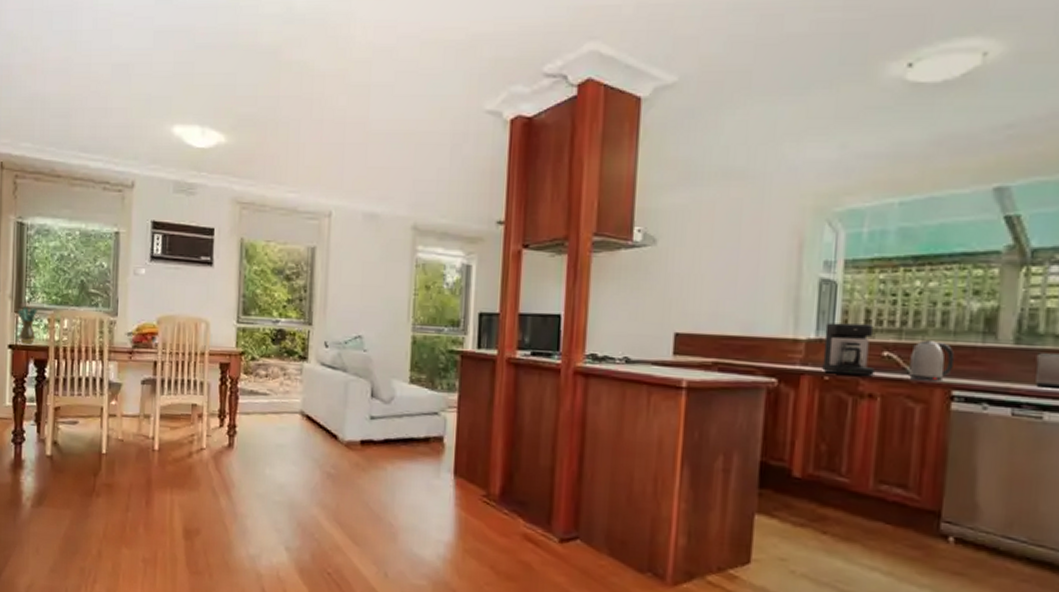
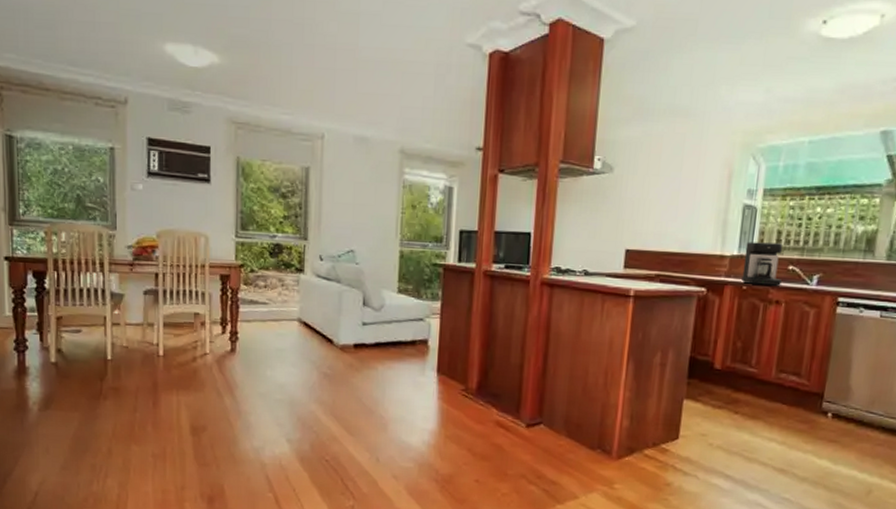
vase: present [17,305,38,345] -> none [12,218,33,257]
kettle: present [909,340,954,382] -> none [807,257,842,290]

